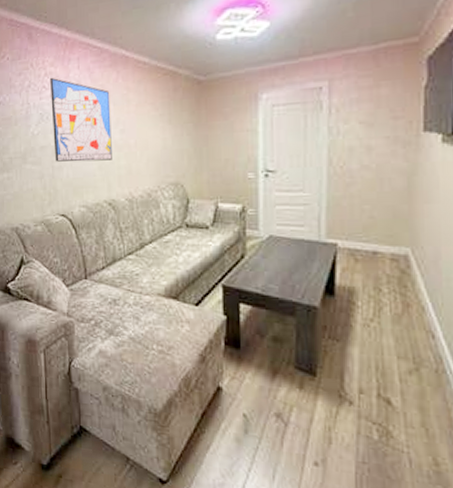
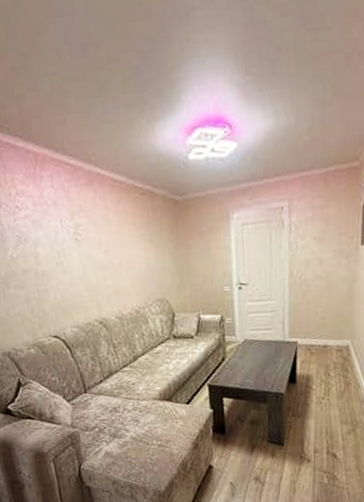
wall art: present [50,77,112,162] -> none [22,196,99,285]

